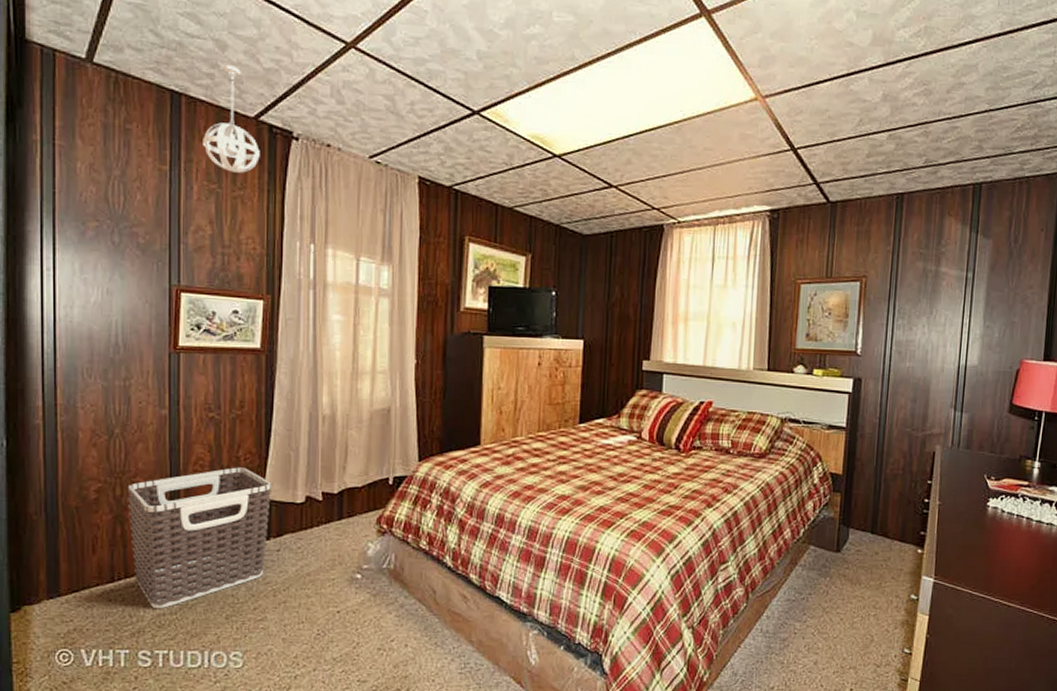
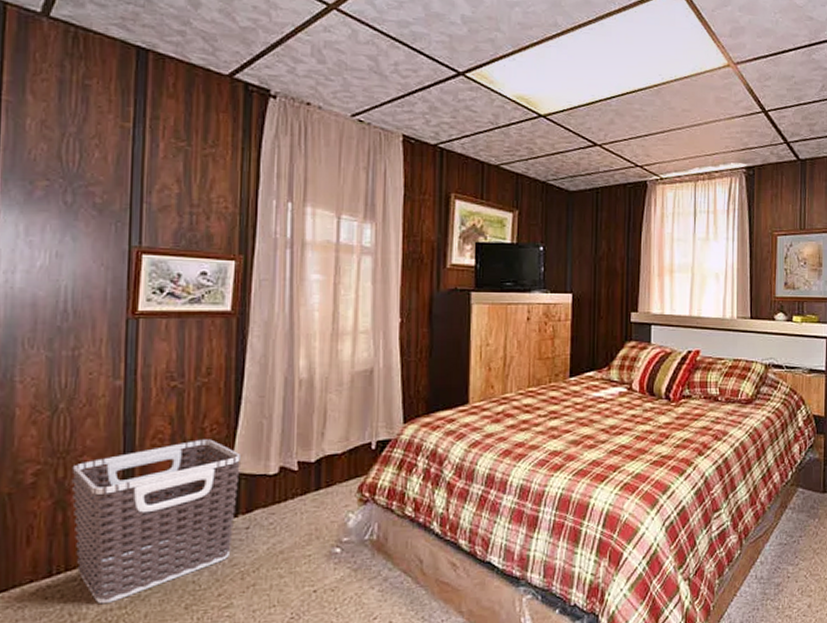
pendant light: present [203,64,260,173] -> none [171,22,234,131]

